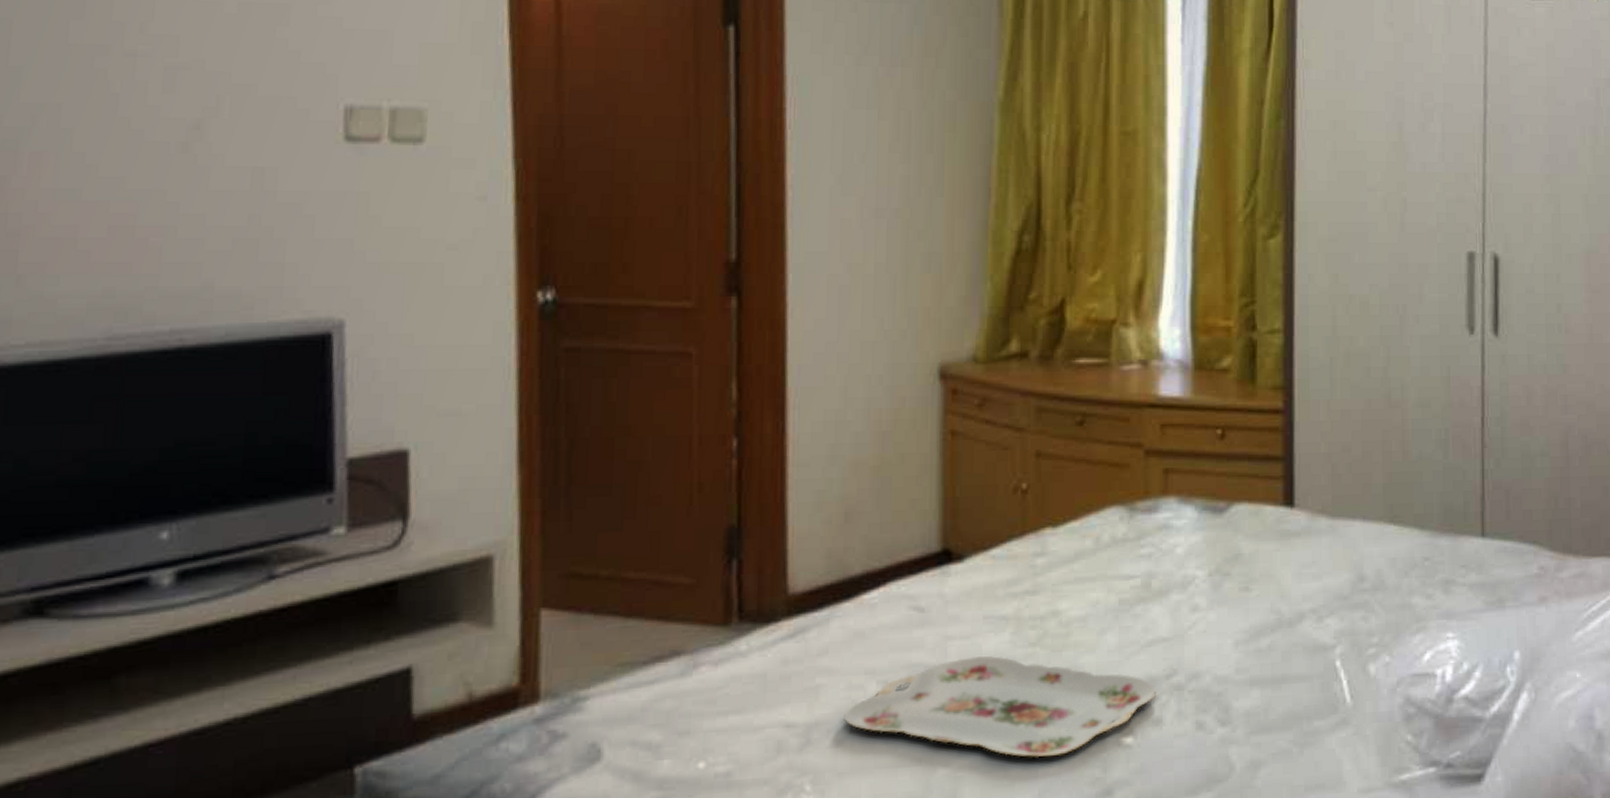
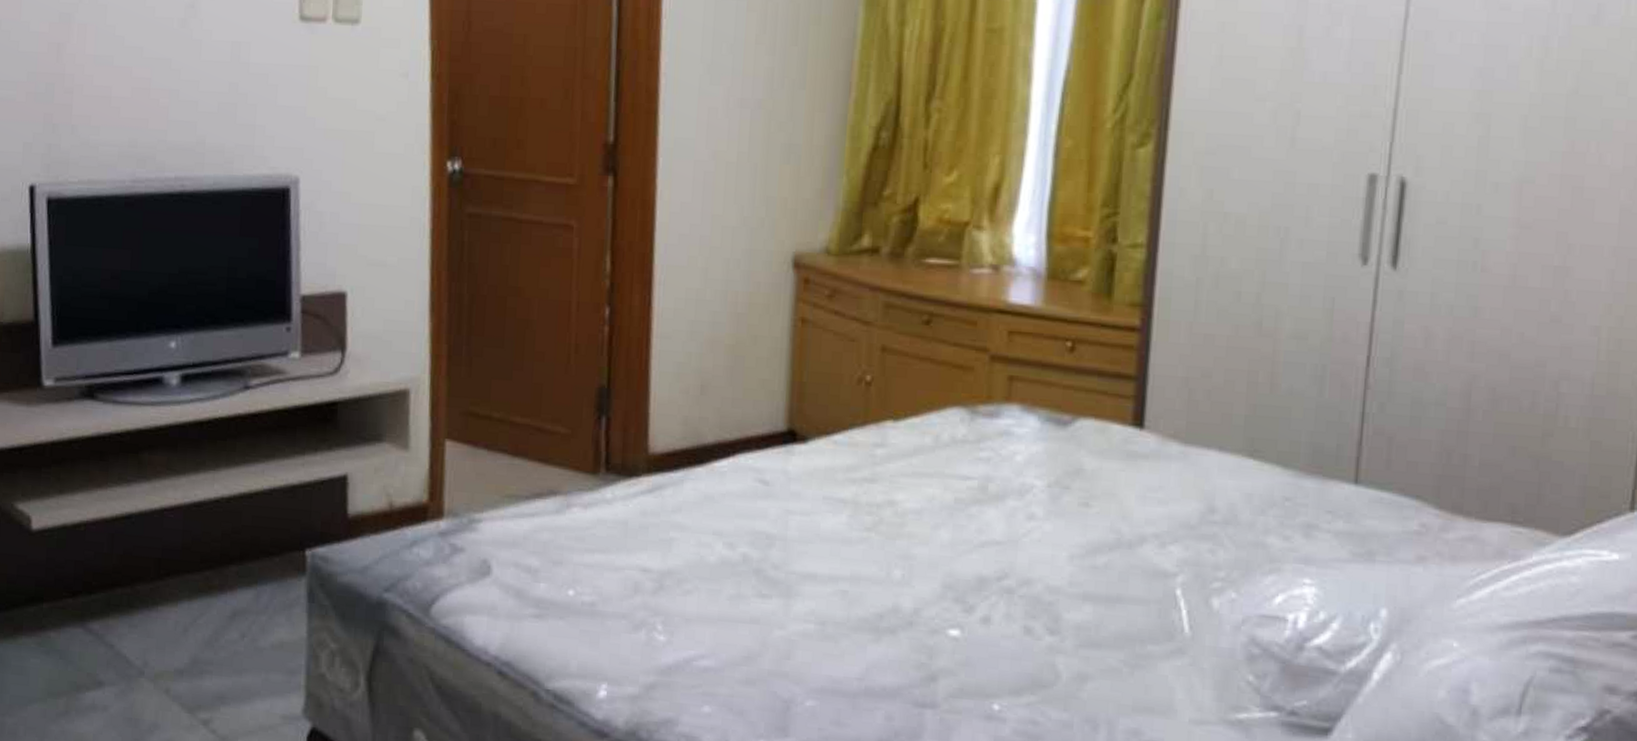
serving tray: present [843,656,1157,758] -> none [692,532,987,637]

